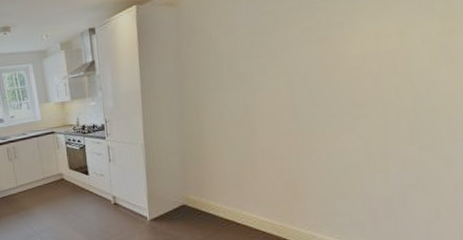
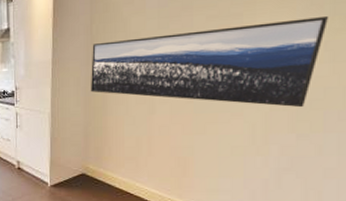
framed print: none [182,16,442,119] -> present [90,16,329,108]

